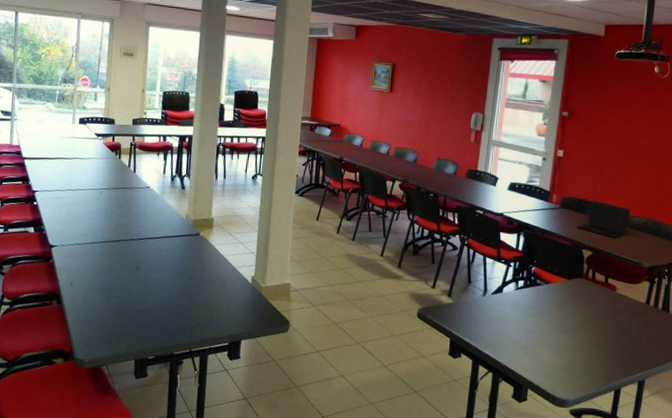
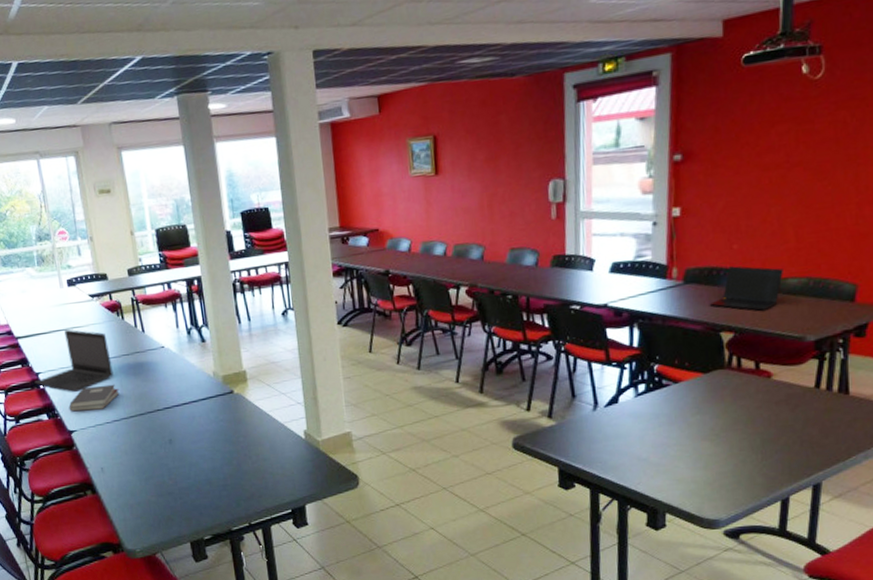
laptop: none [30,158,103,212] -> present [34,329,114,392]
hardback book: none [54,210,103,231] -> present [68,384,120,412]

